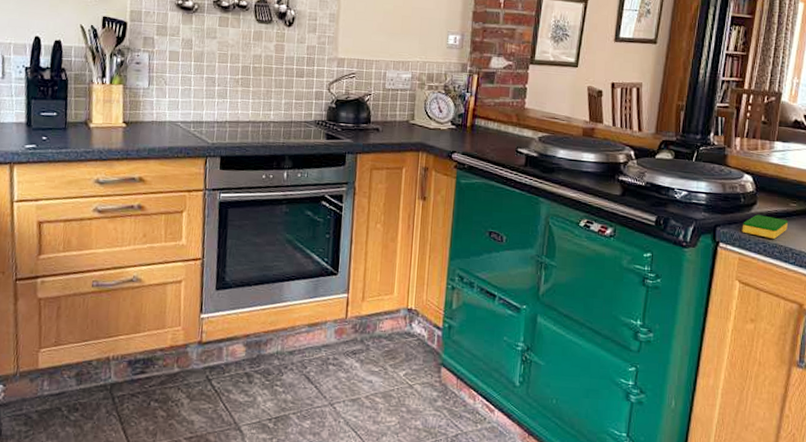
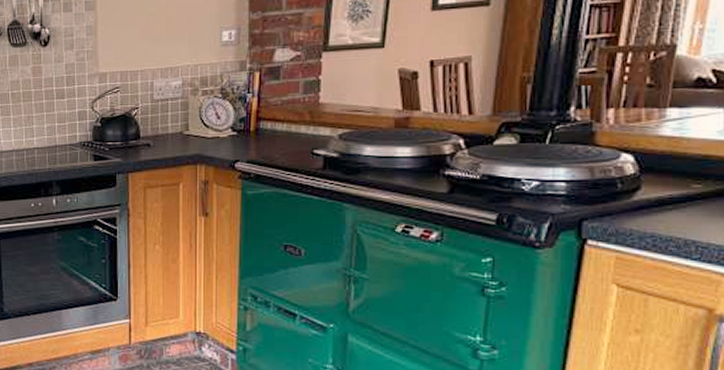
dish sponge: present [742,214,789,239] -> none [619,202,690,230]

